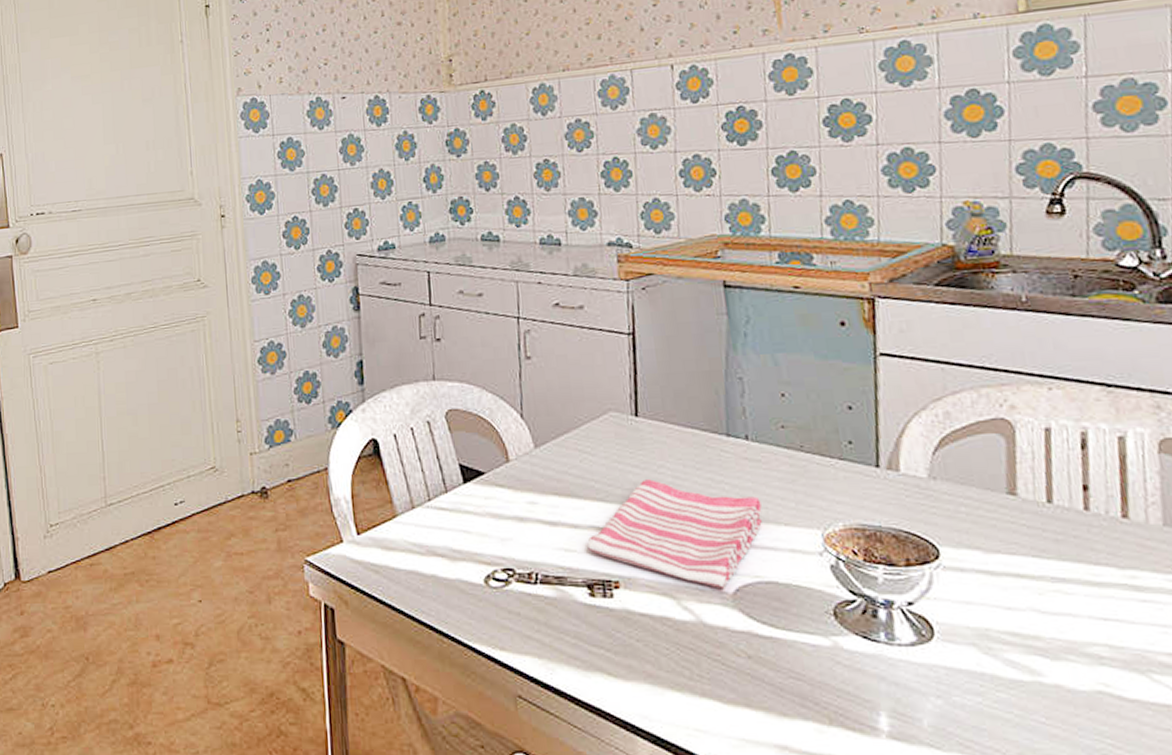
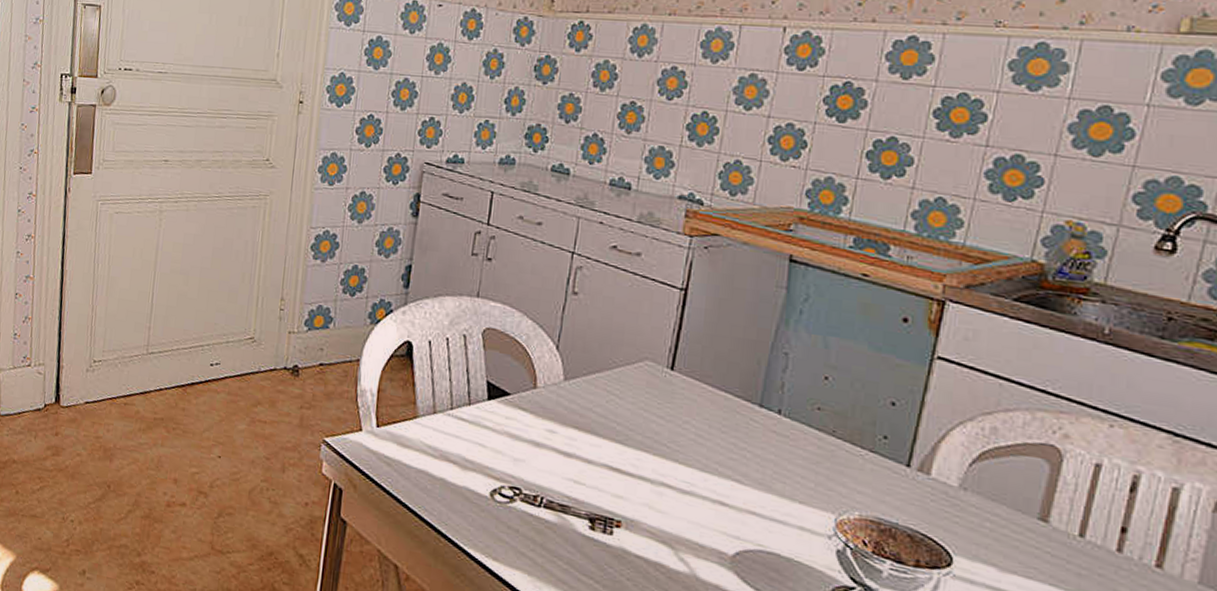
dish towel: present [587,479,762,590] -> none [597,431,780,551]

